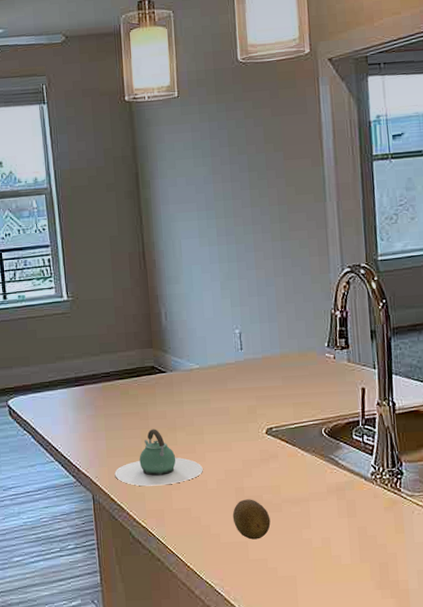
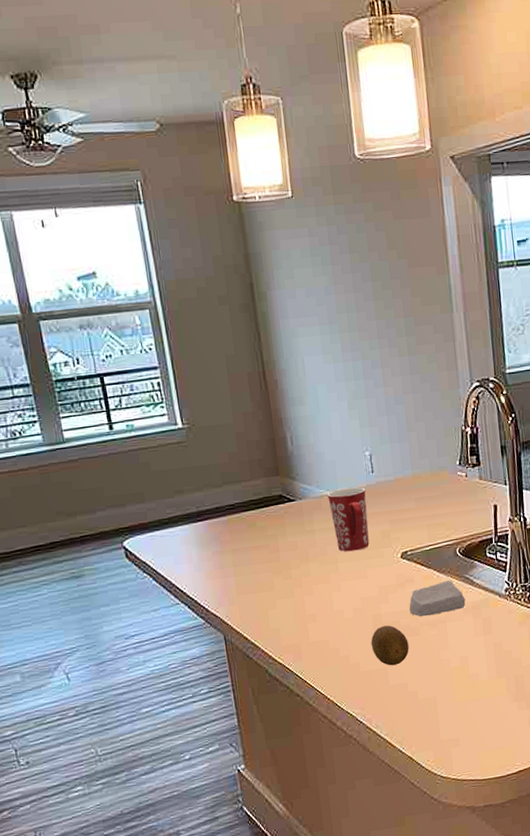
teapot: present [114,429,203,487] -> none [246,561,339,622]
mug: none [196,363,236,424] -> present [326,487,370,552]
soap bar: none [272,459,330,494] -> present [409,580,466,617]

